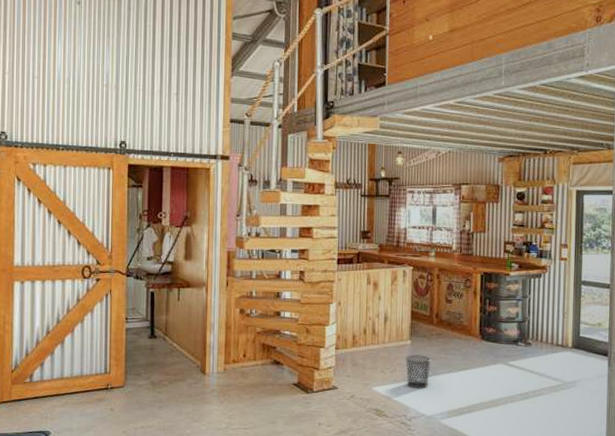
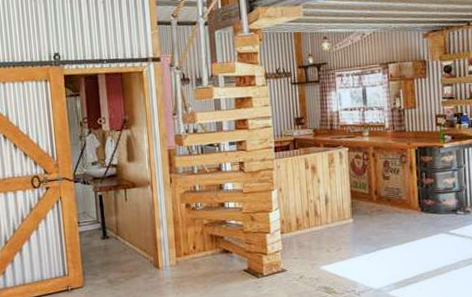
waste bin: present [406,355,431,389] -> none [349,232,374,265]

